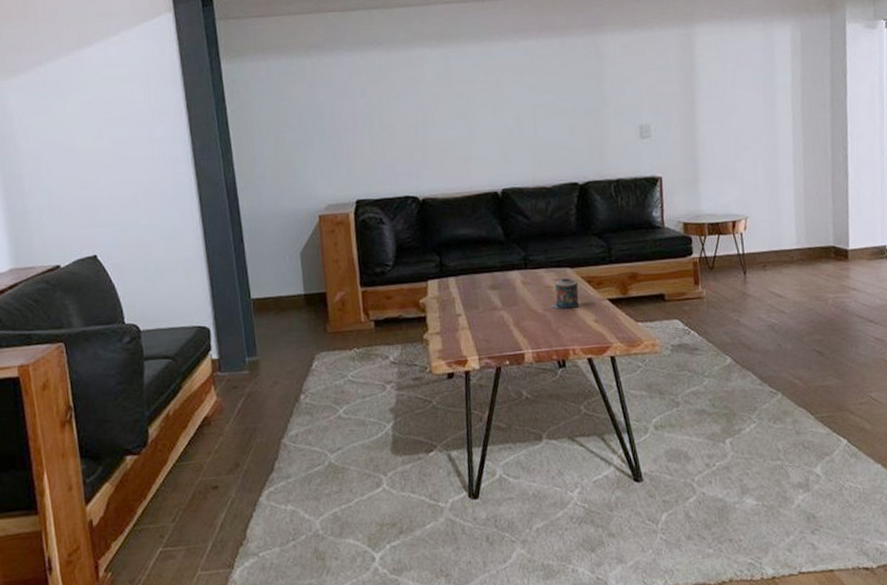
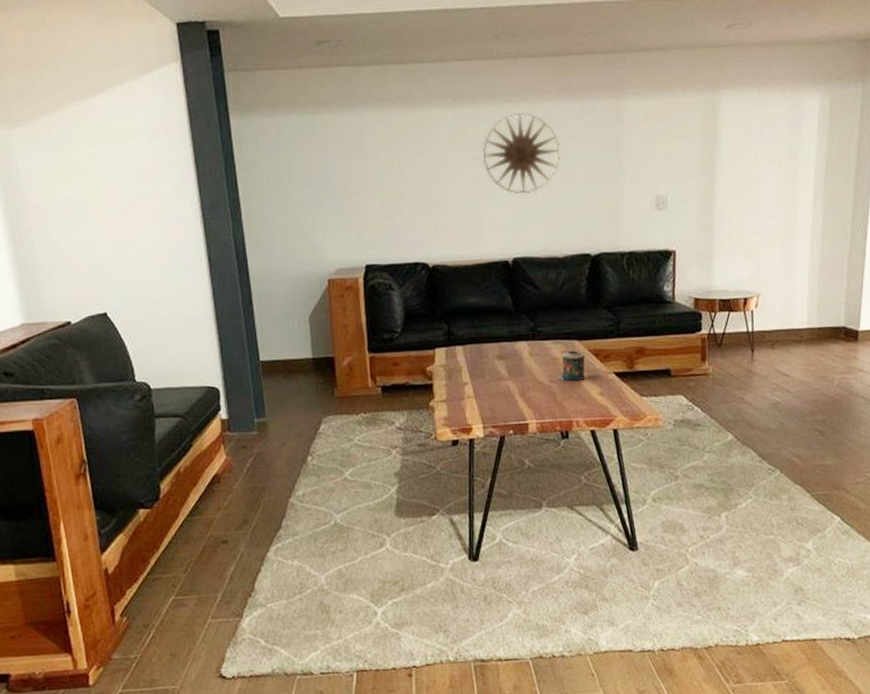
wall art: none [468,50,544,127] -> present [483,113,560,194]

